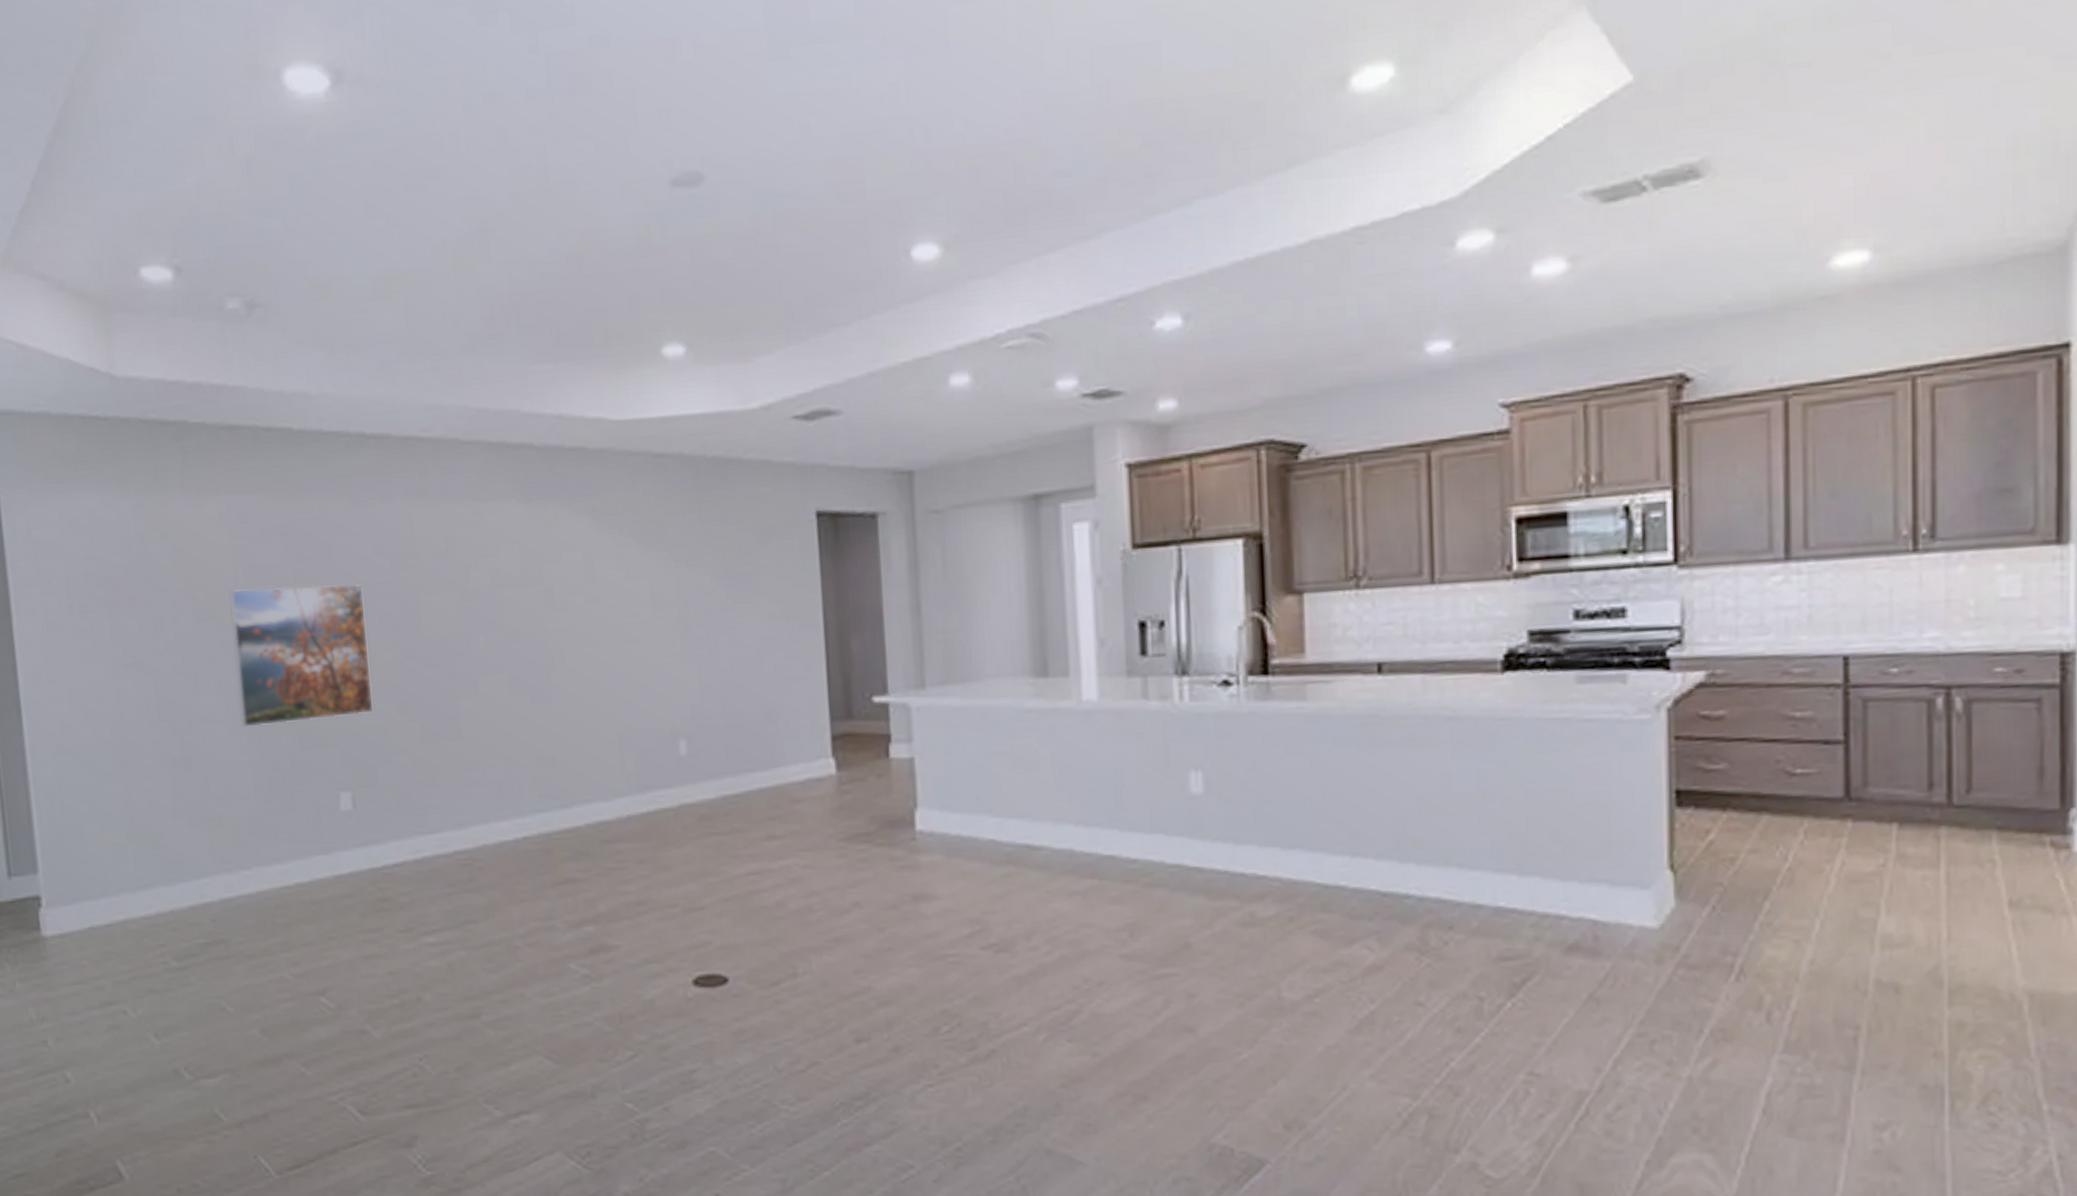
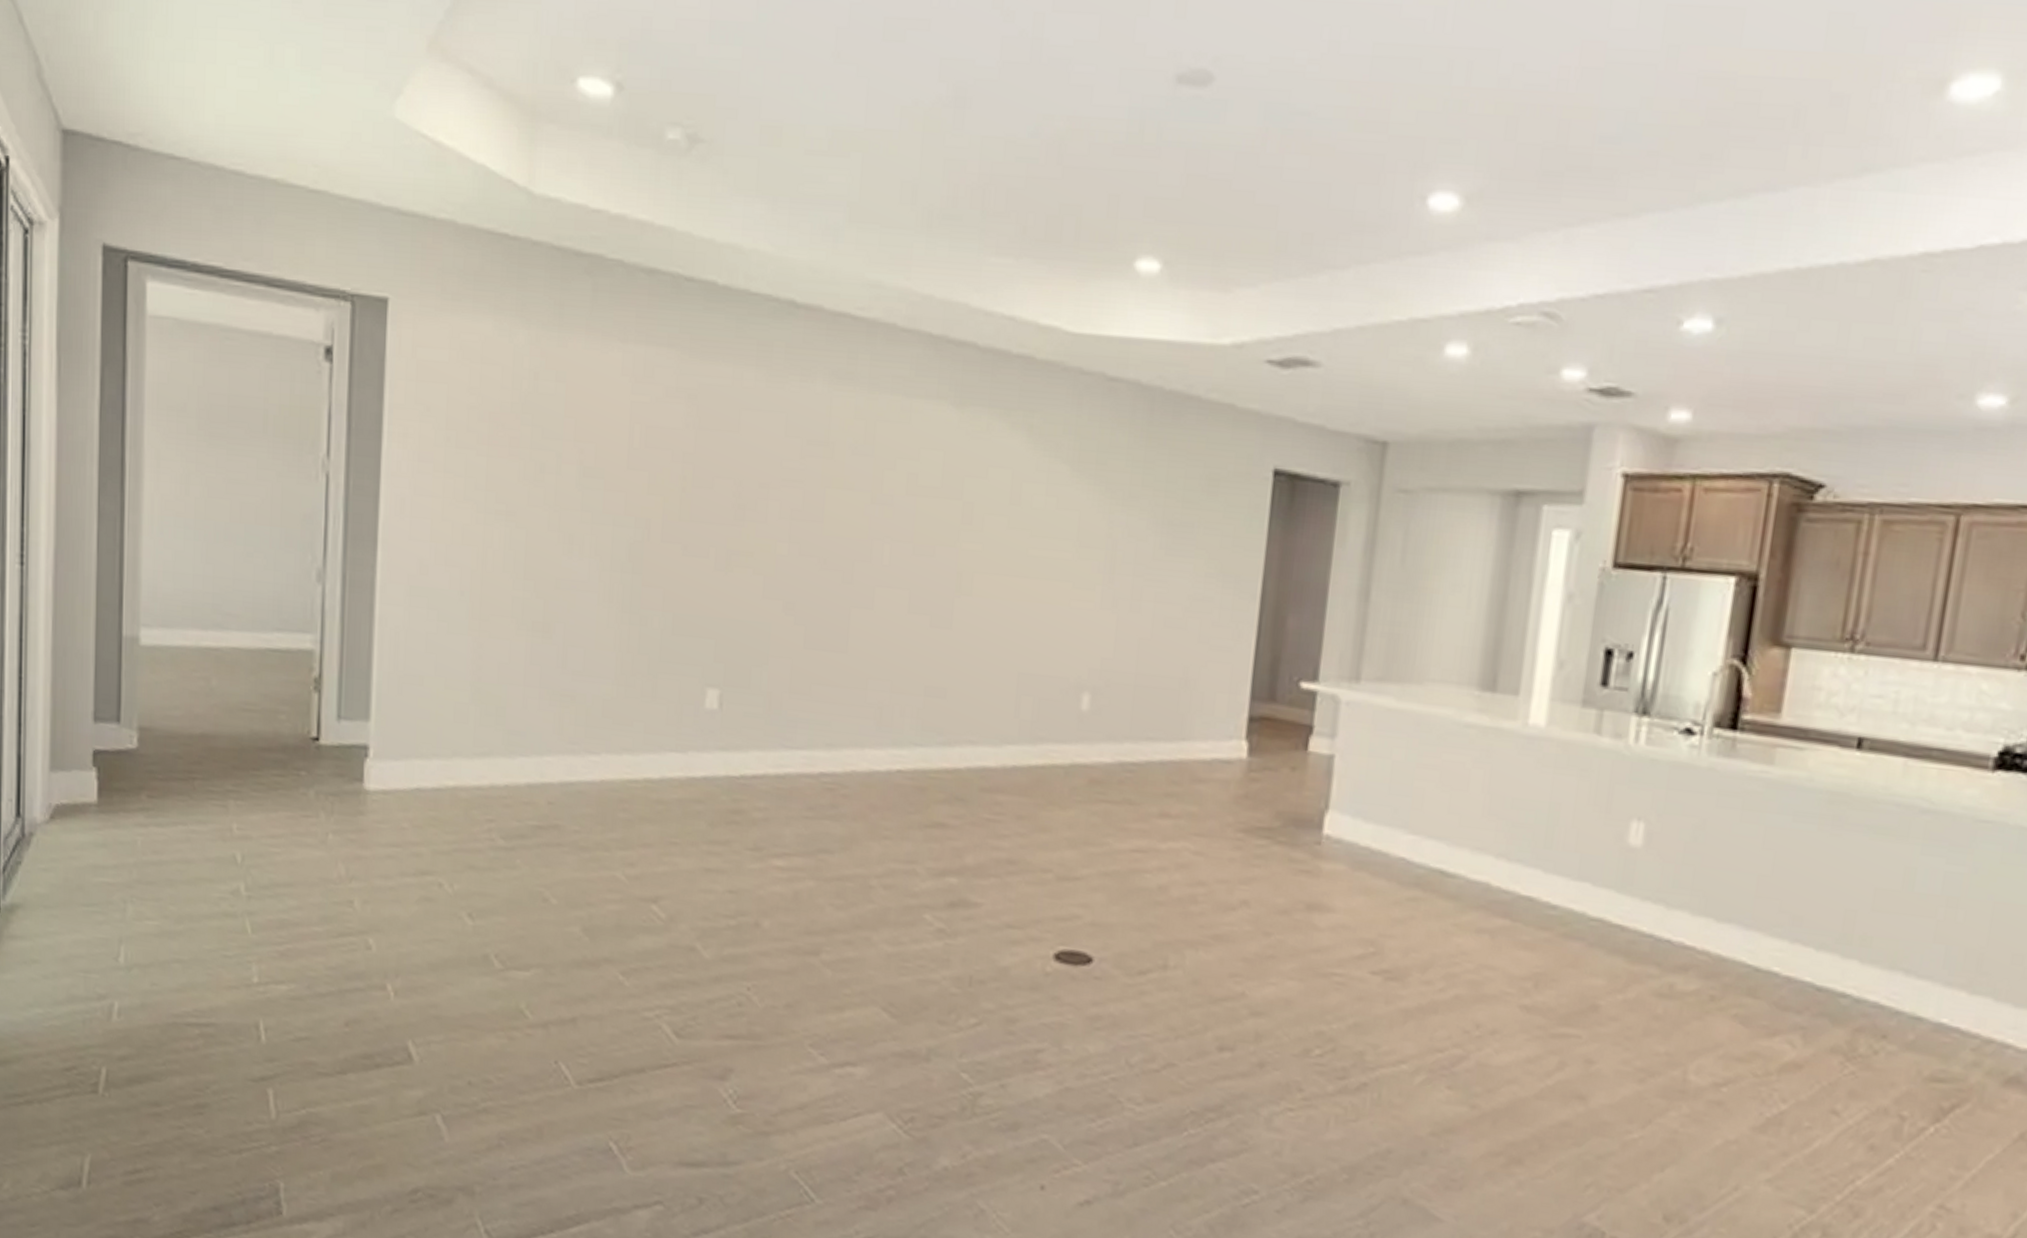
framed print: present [229,583,374,728] -> none [612,448,767,608]

